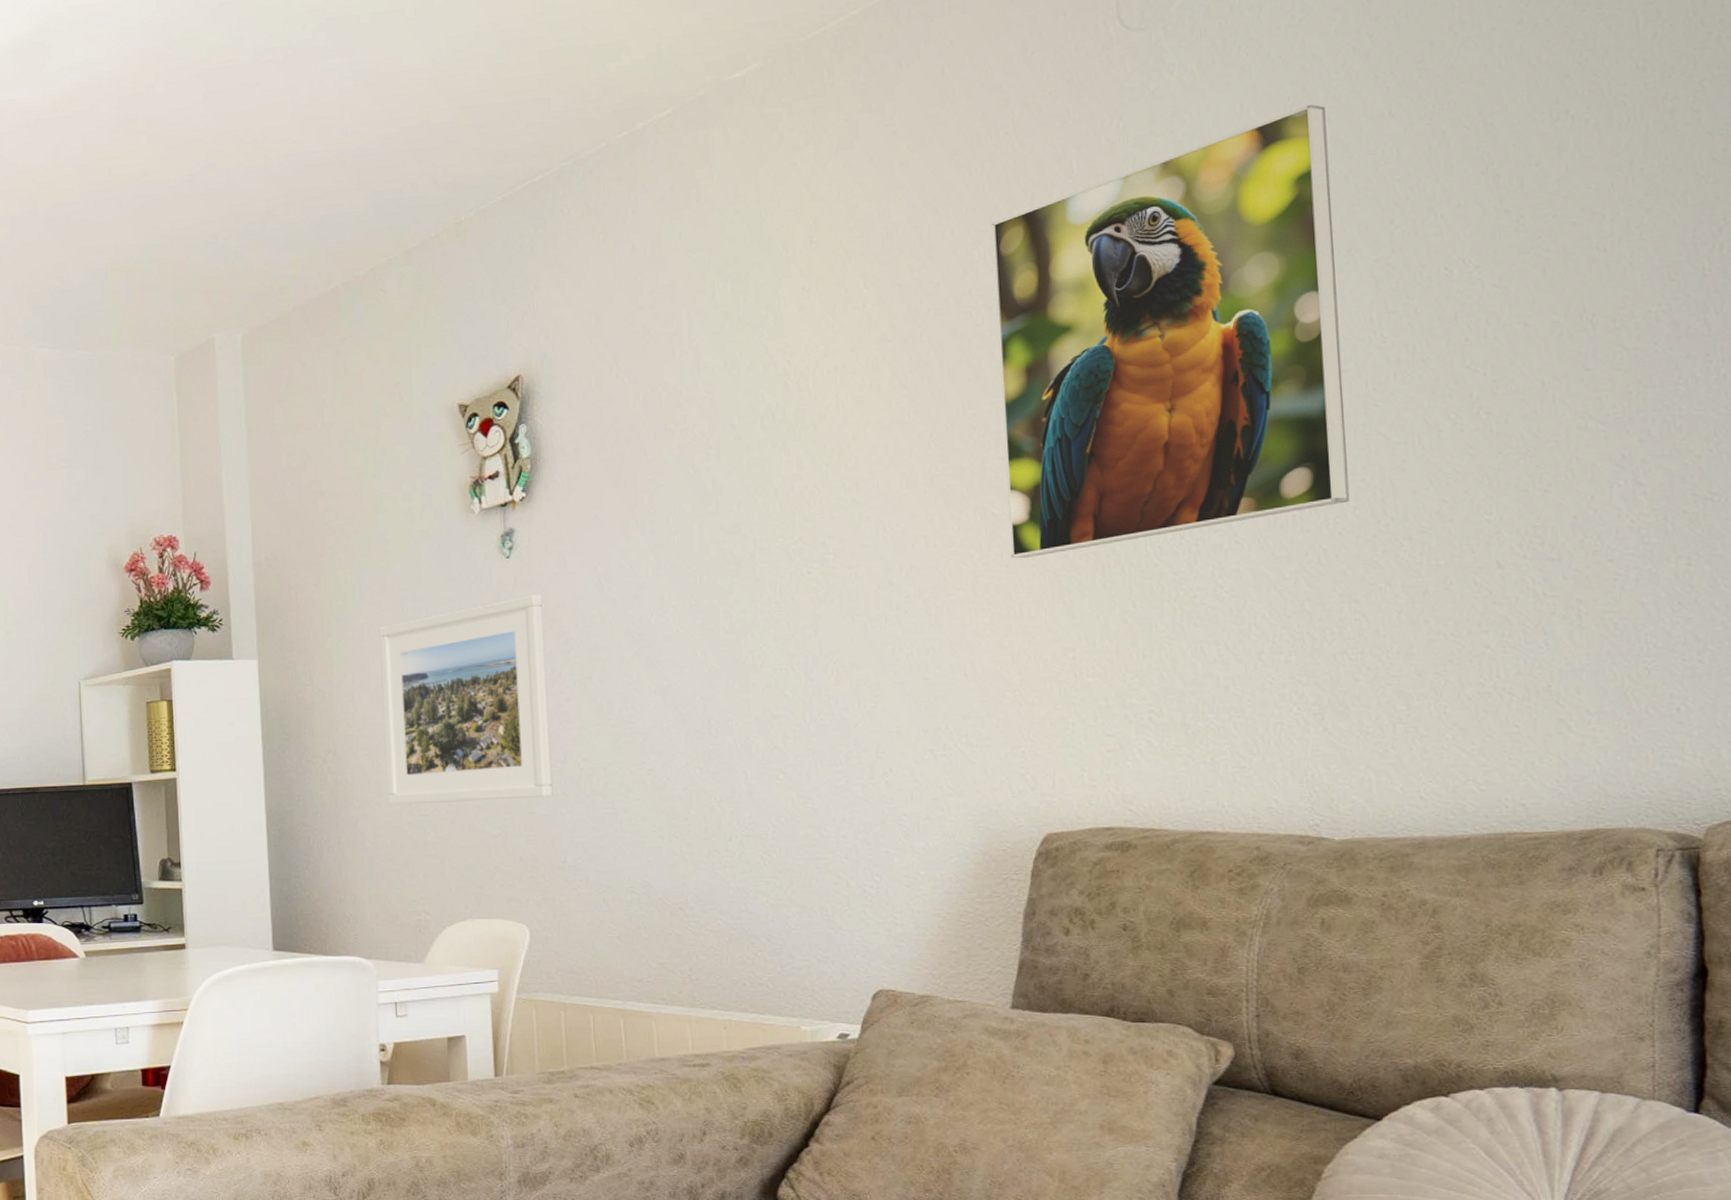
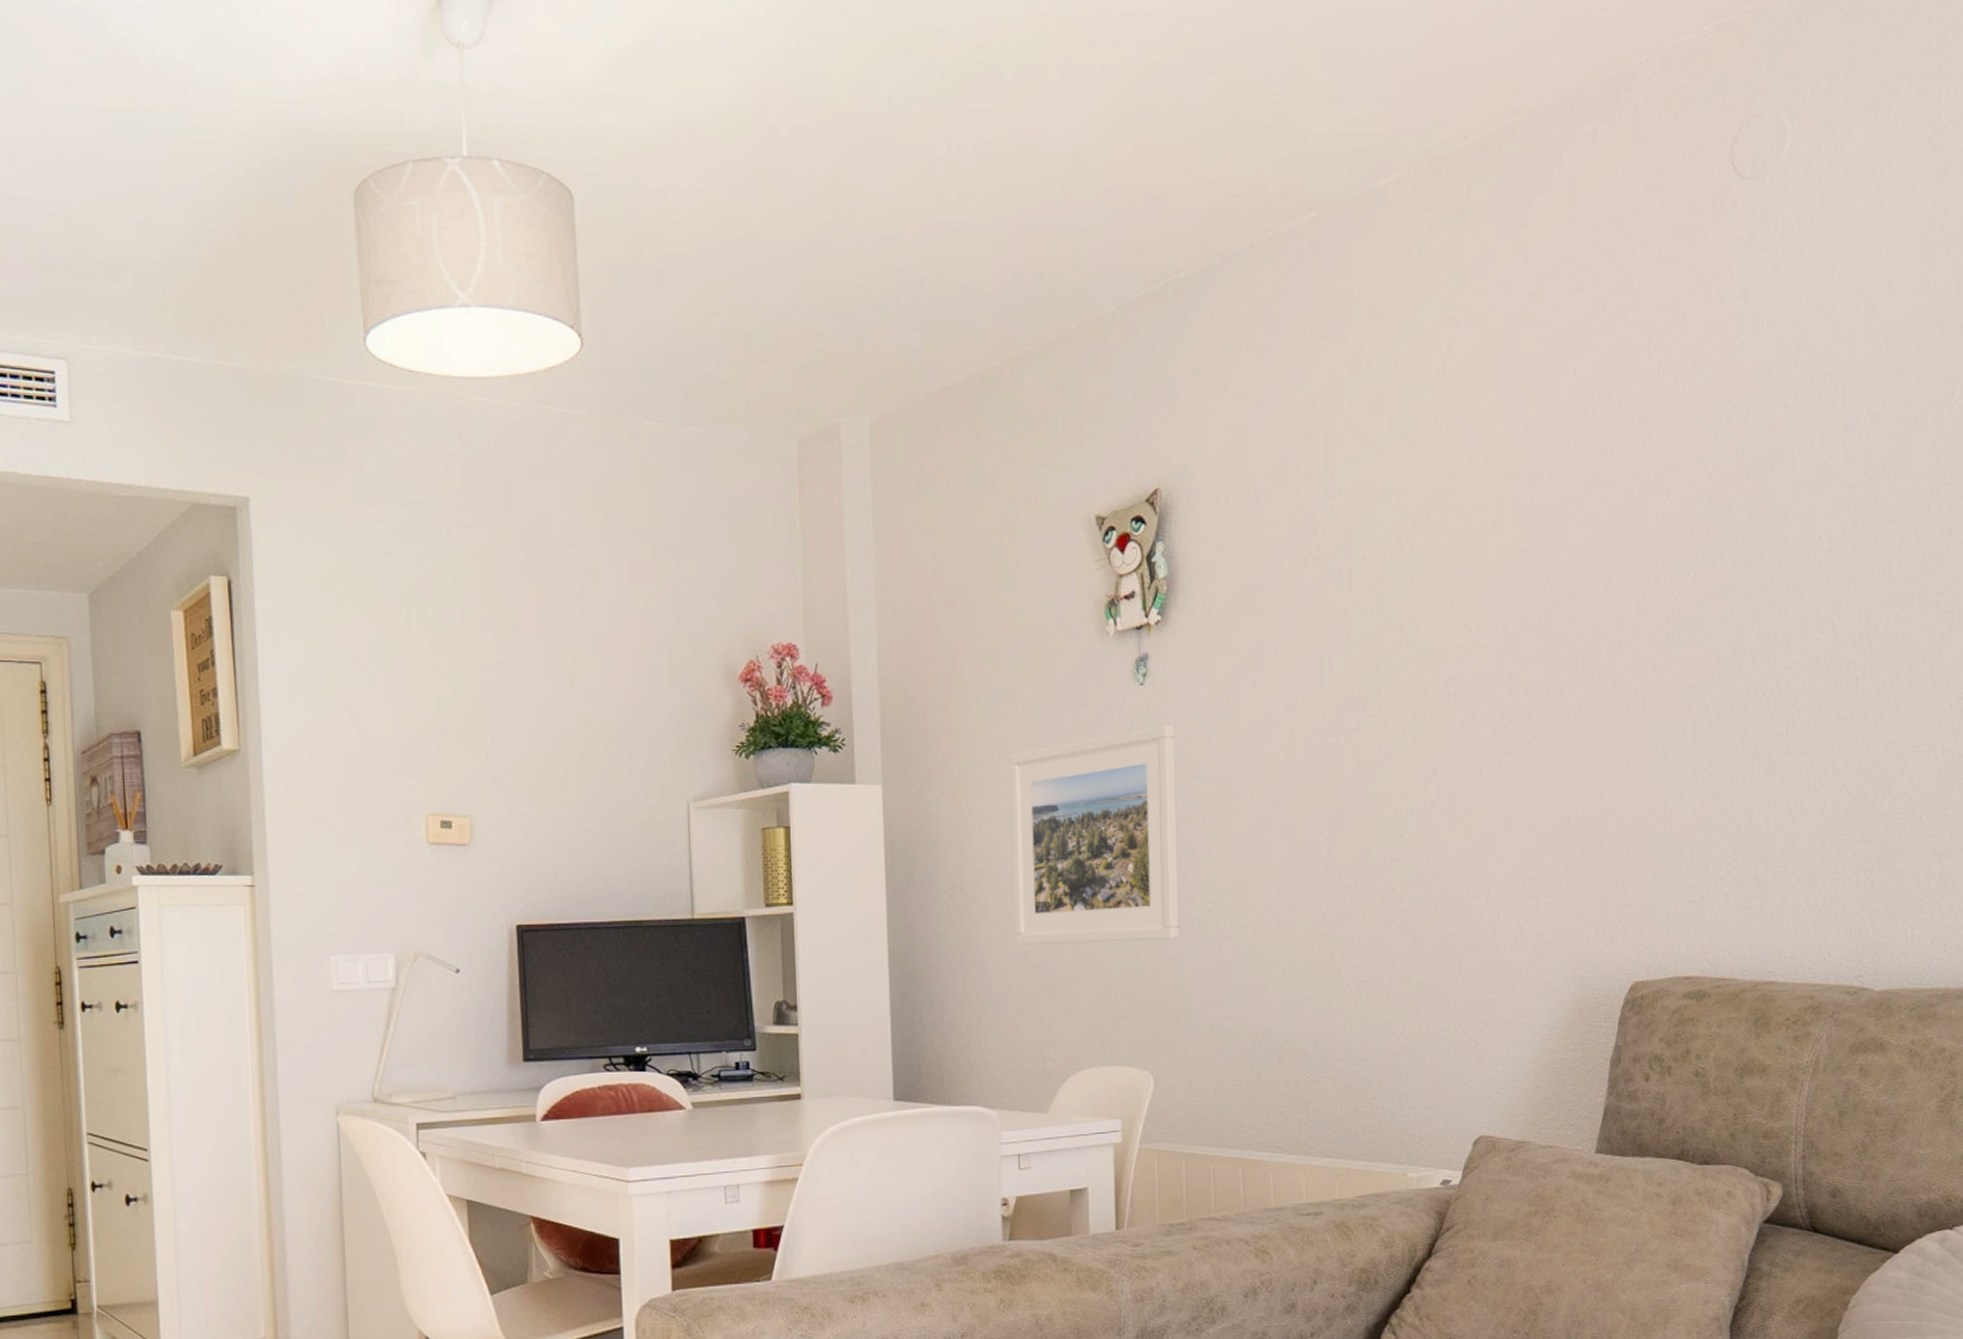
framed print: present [991,104,1350,559] -> none [1610,271,1904,708]

